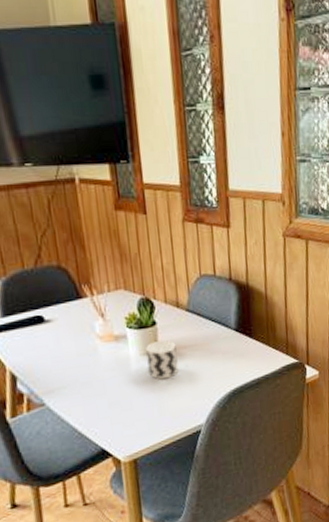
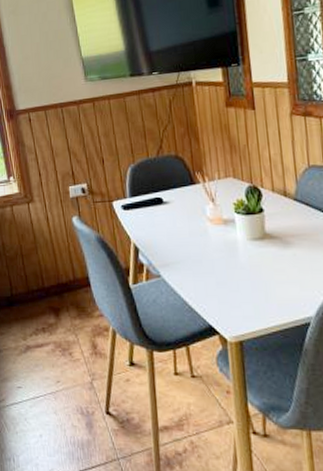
cup: present [146,340,179,379] -> none [253,228,286,266]

